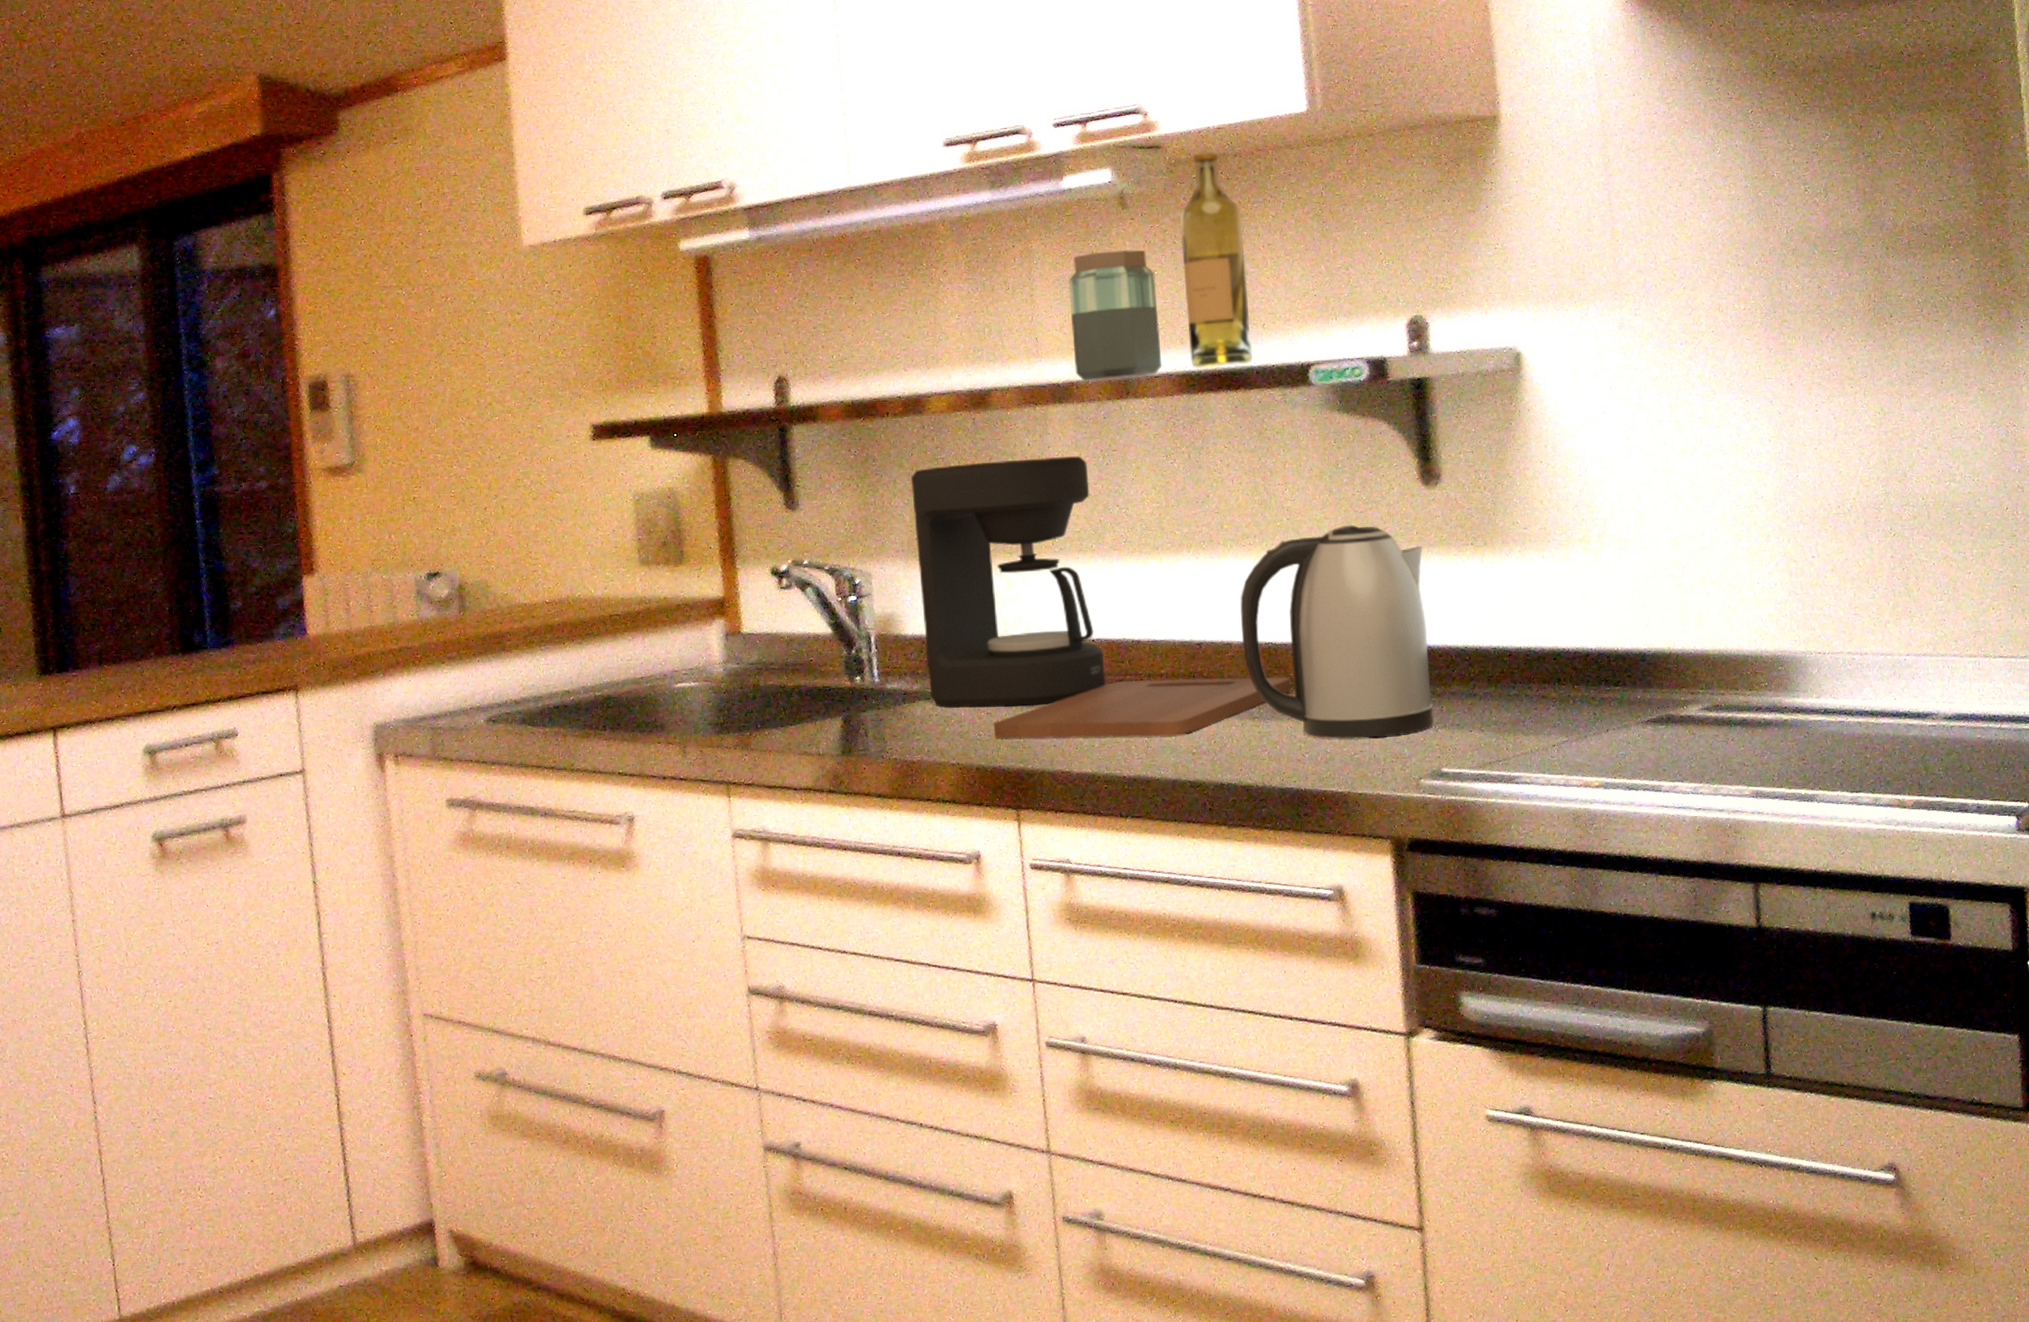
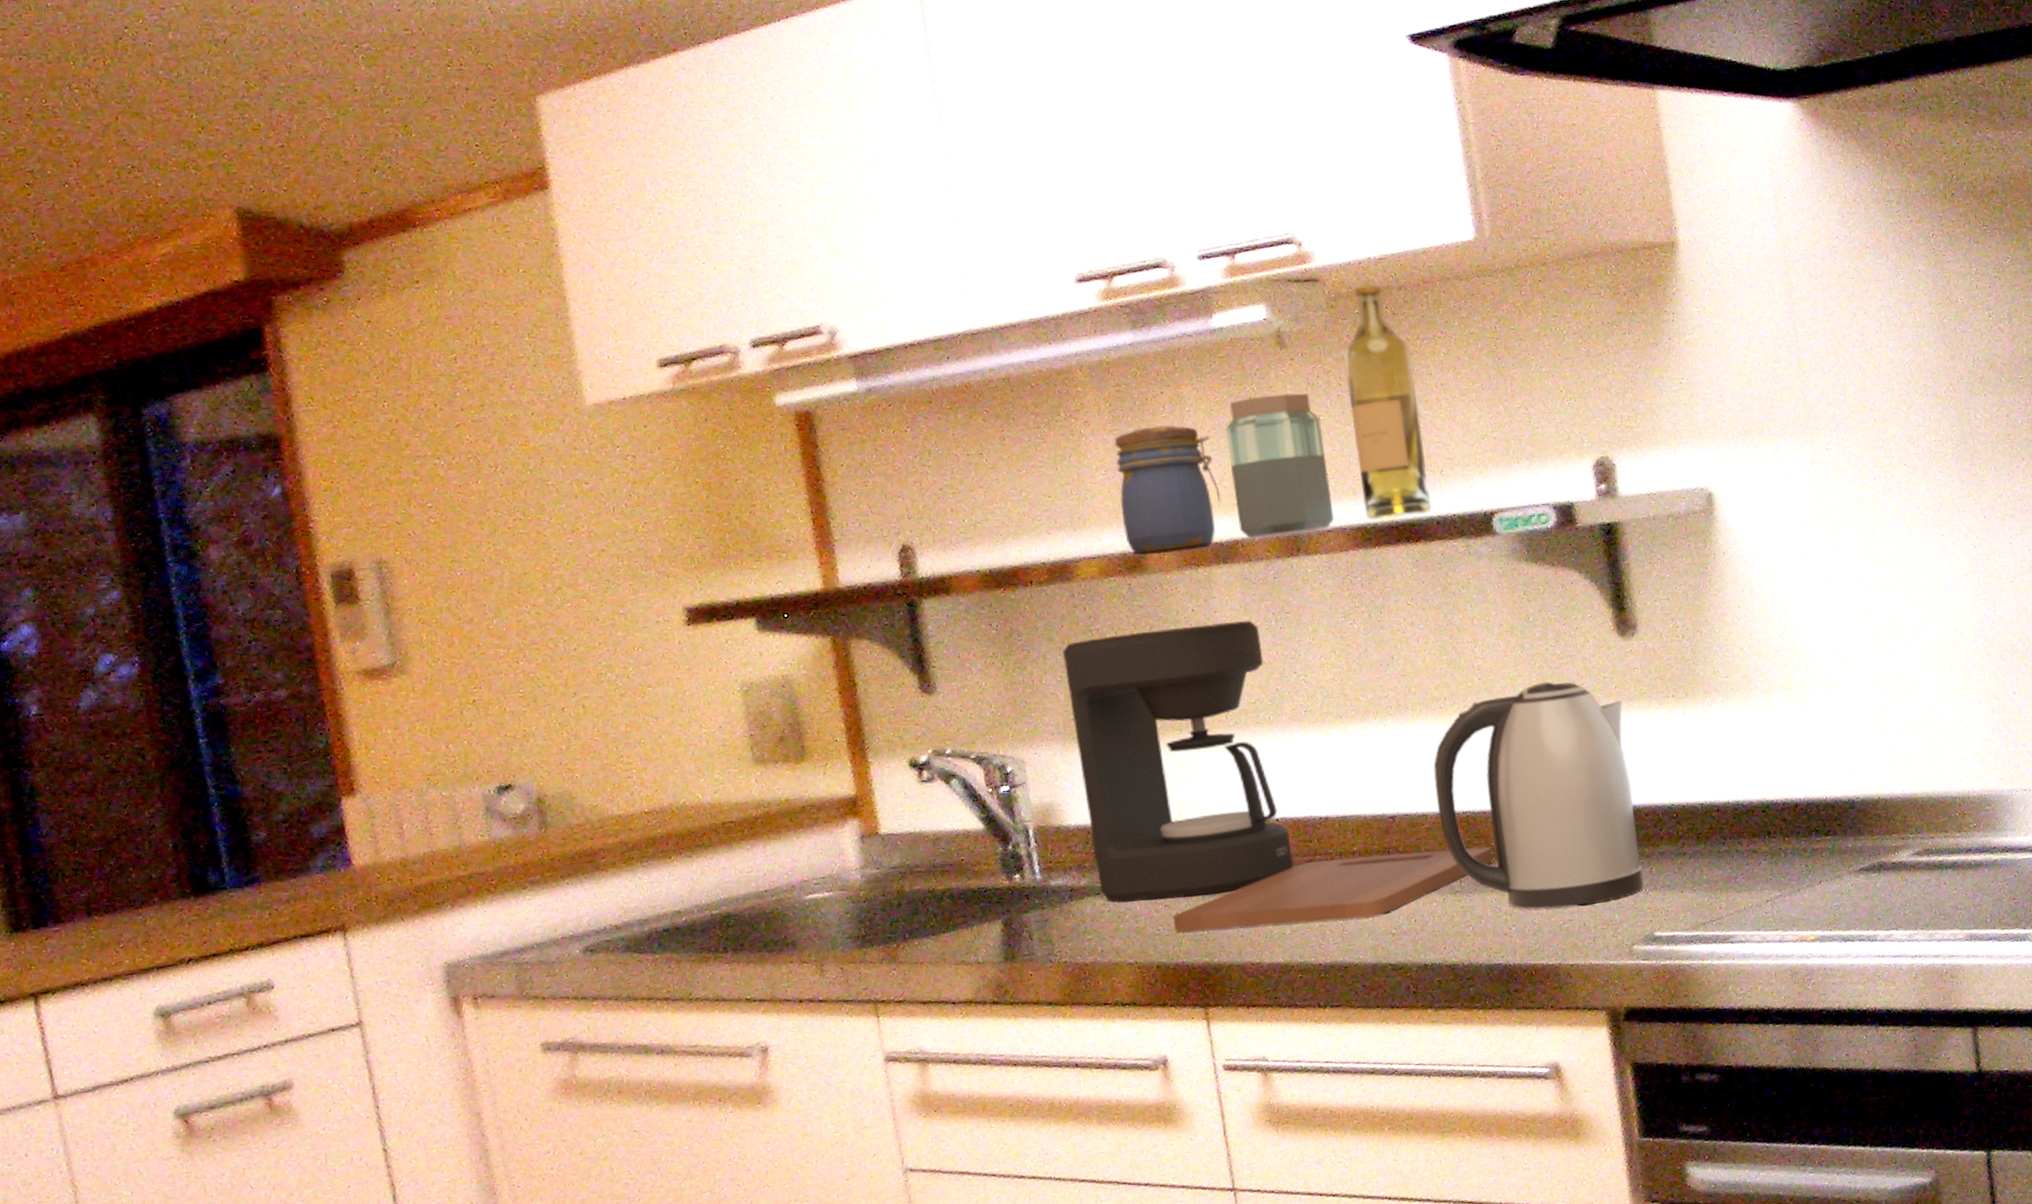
jar: none [968,276,1061,393] -> present [1114,425,1221,555]

